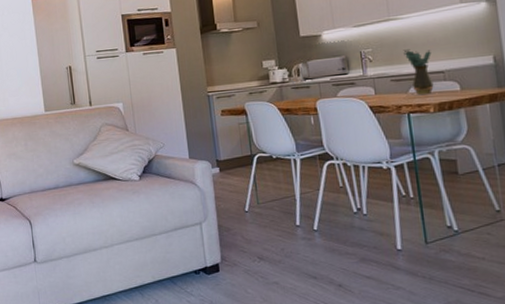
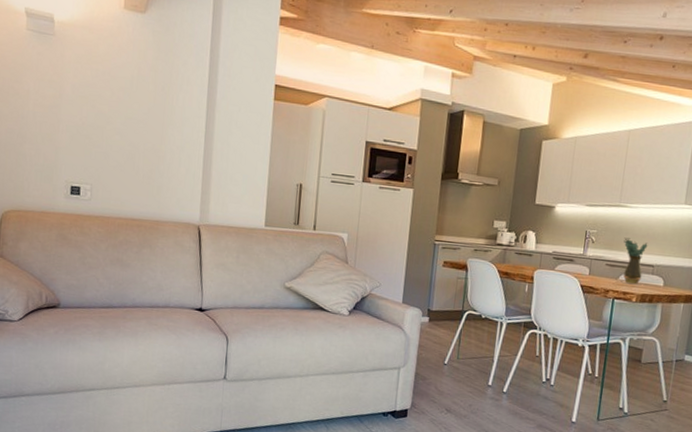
toaster: present [300,55,348,81] -> none [527,228,573,251]

